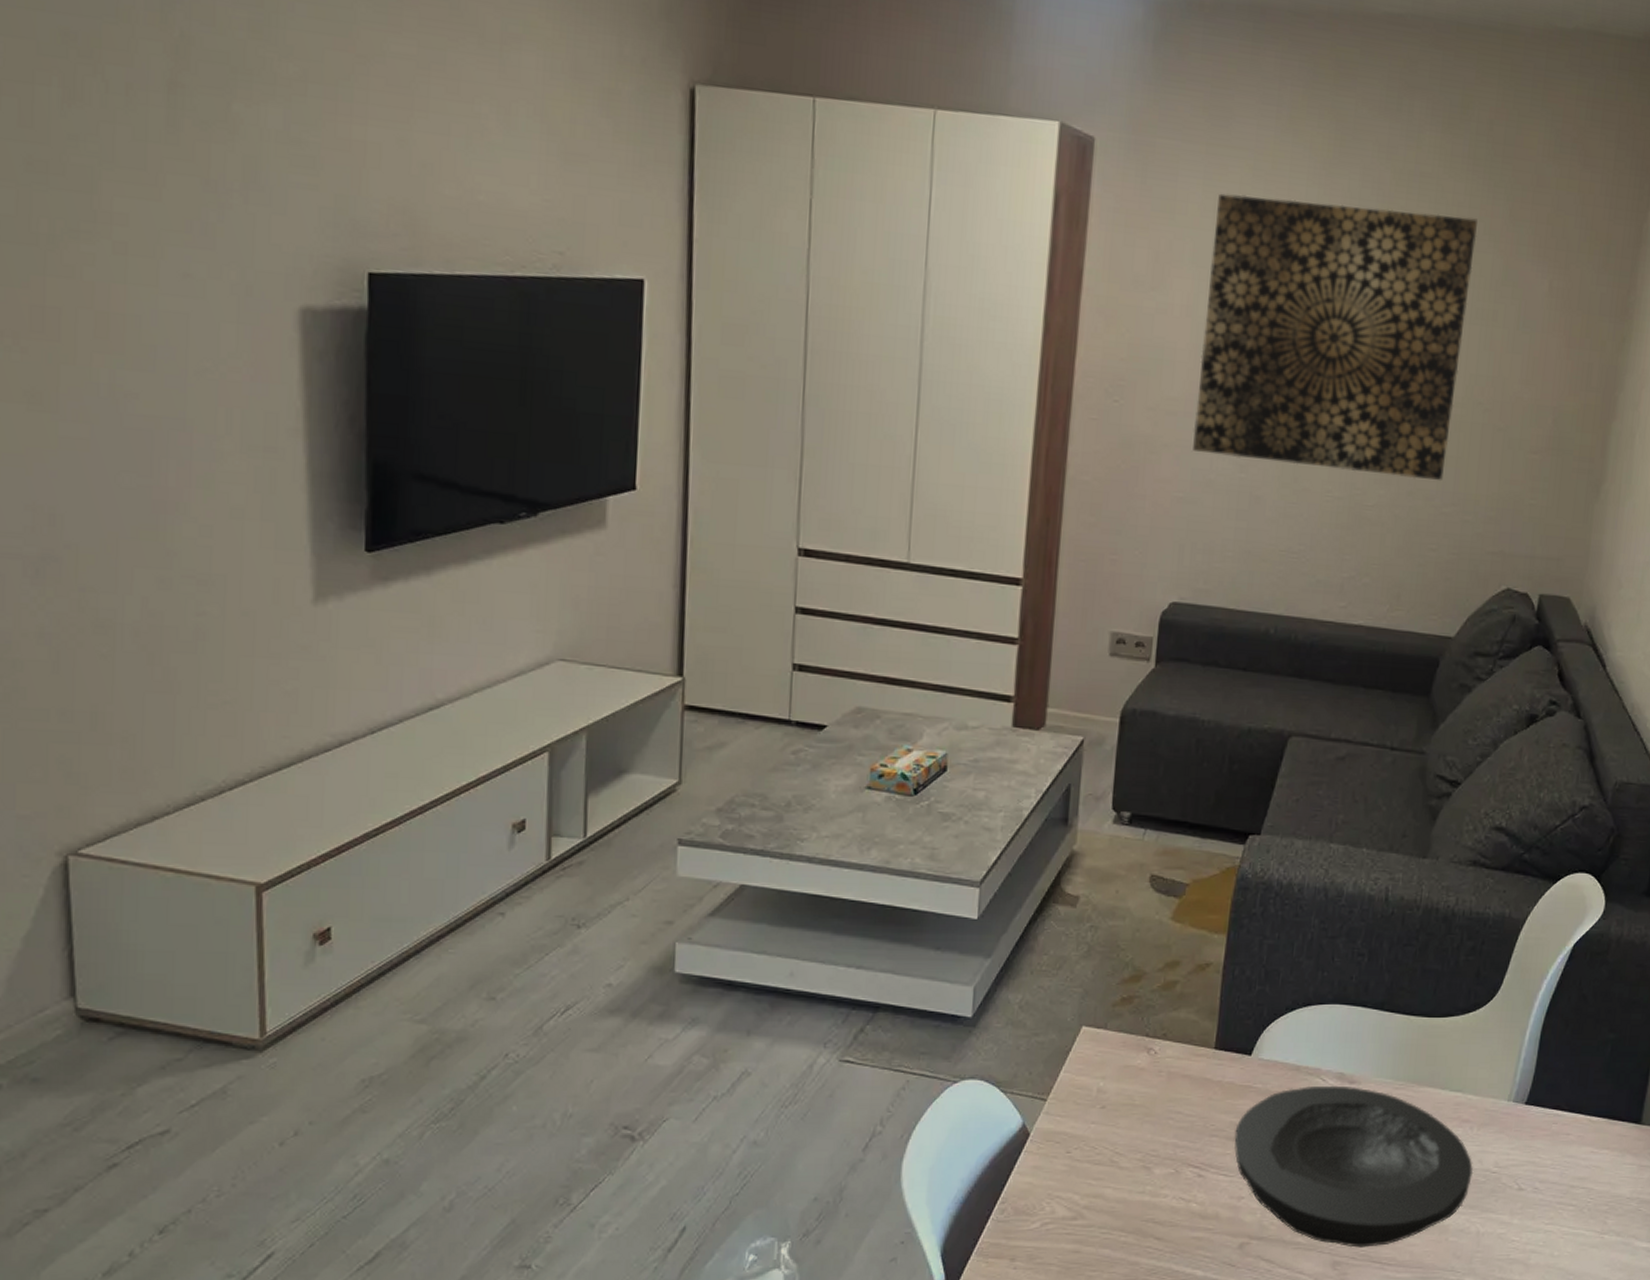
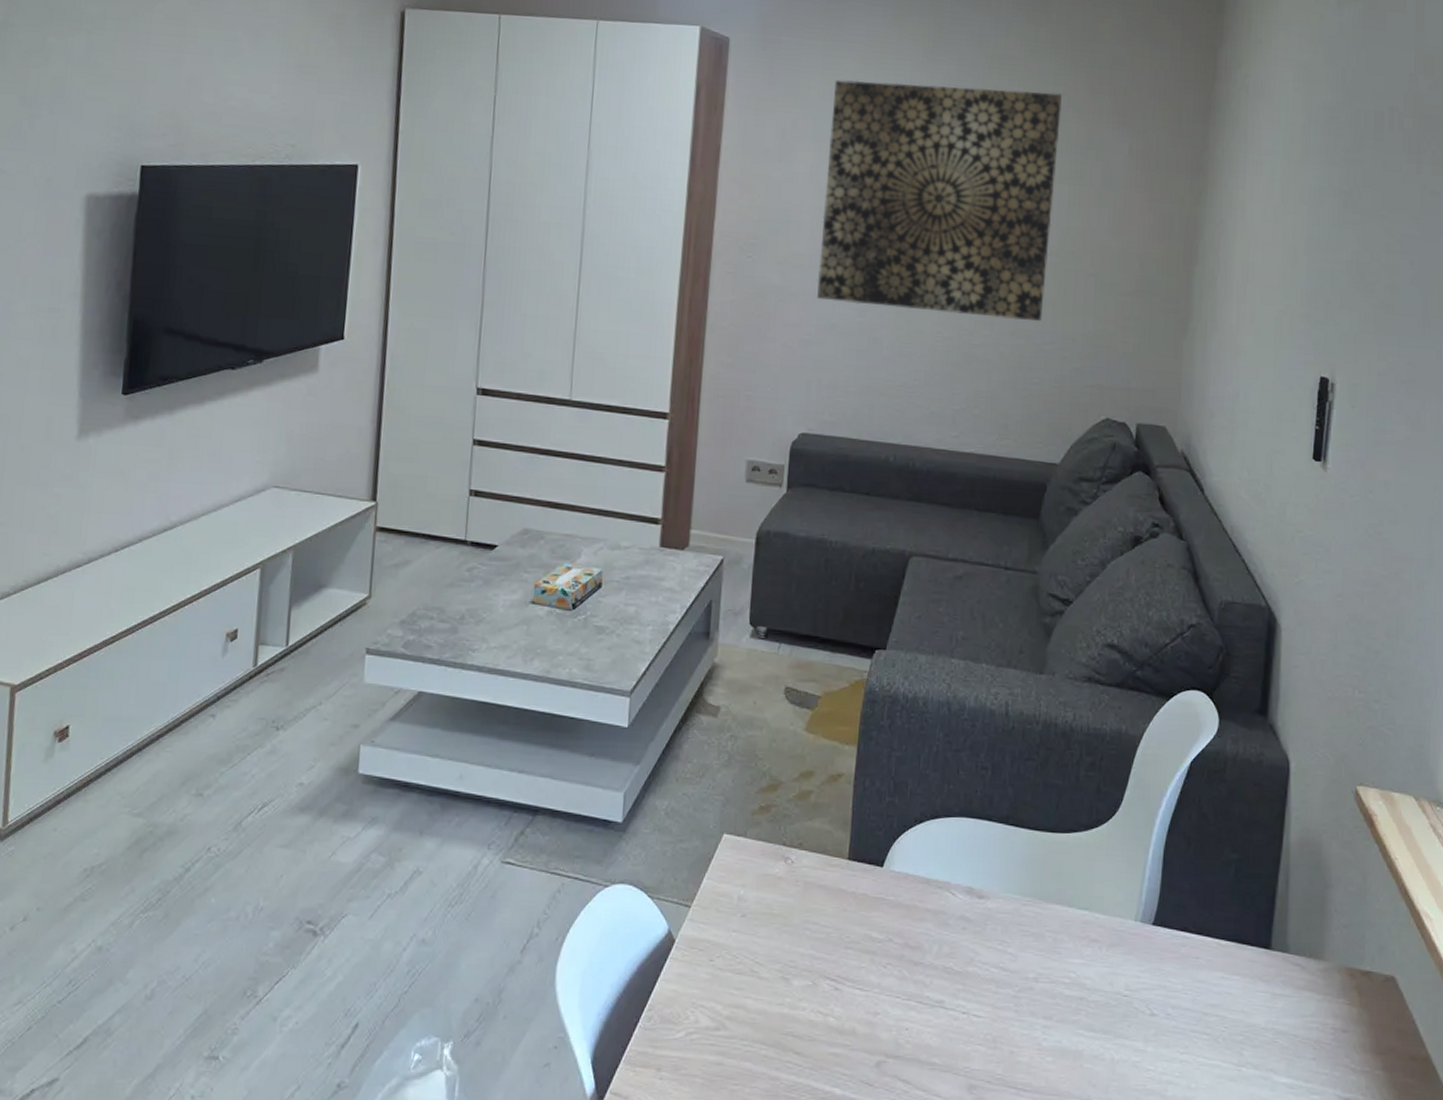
plate: present [1234,1085,1474,1248] -> none [868,899,1105,1071]

